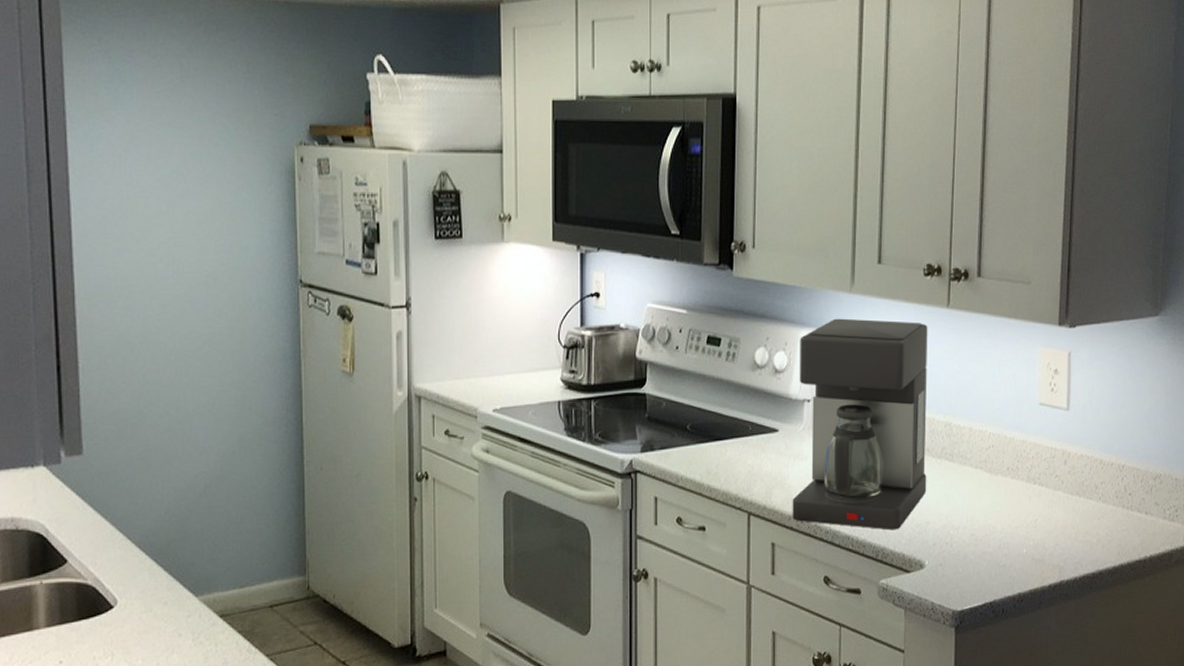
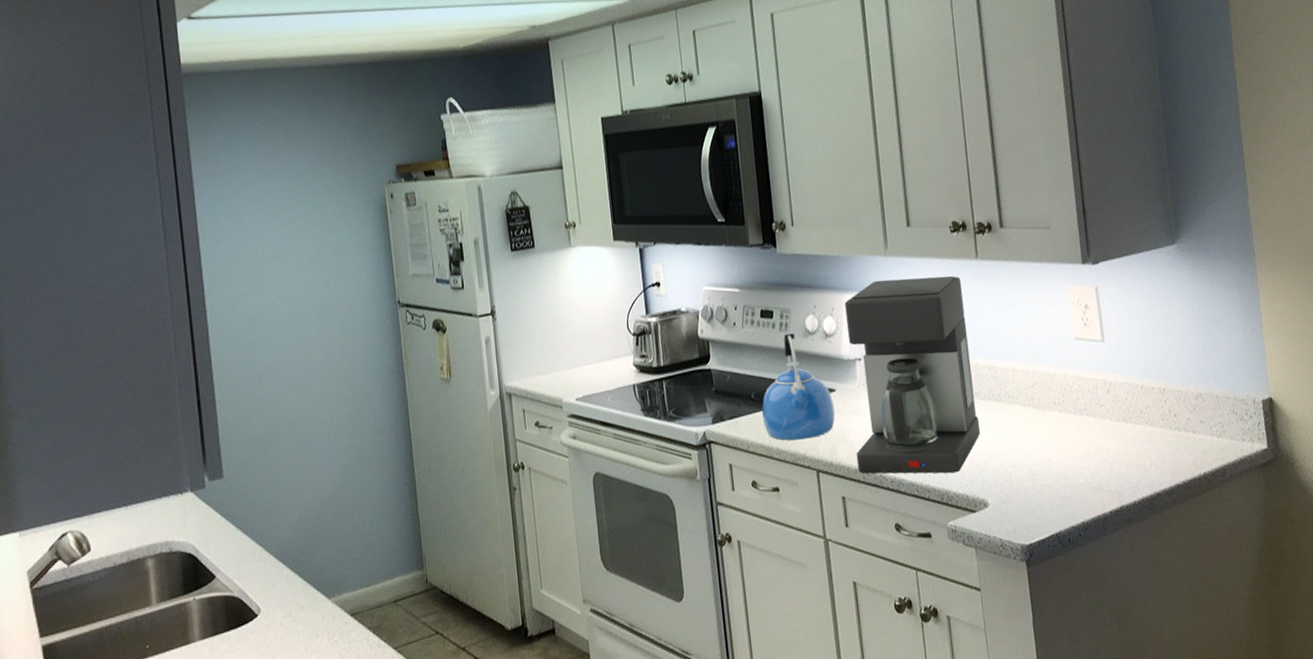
kettle: none [697,365,775,479] -> present [761,333,835,441]

